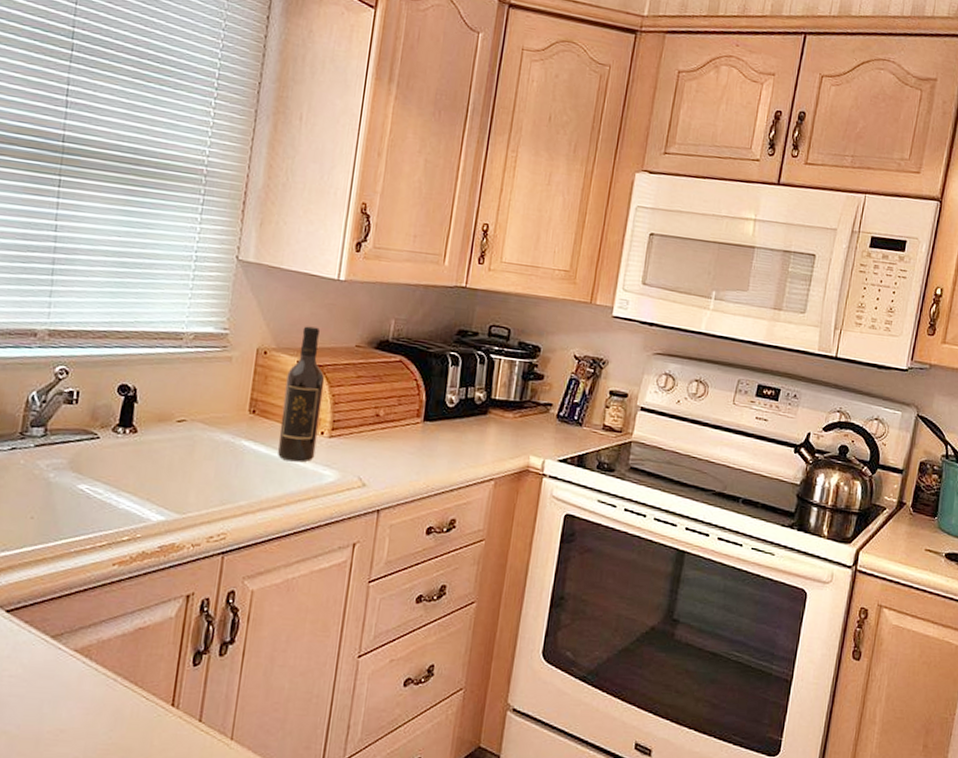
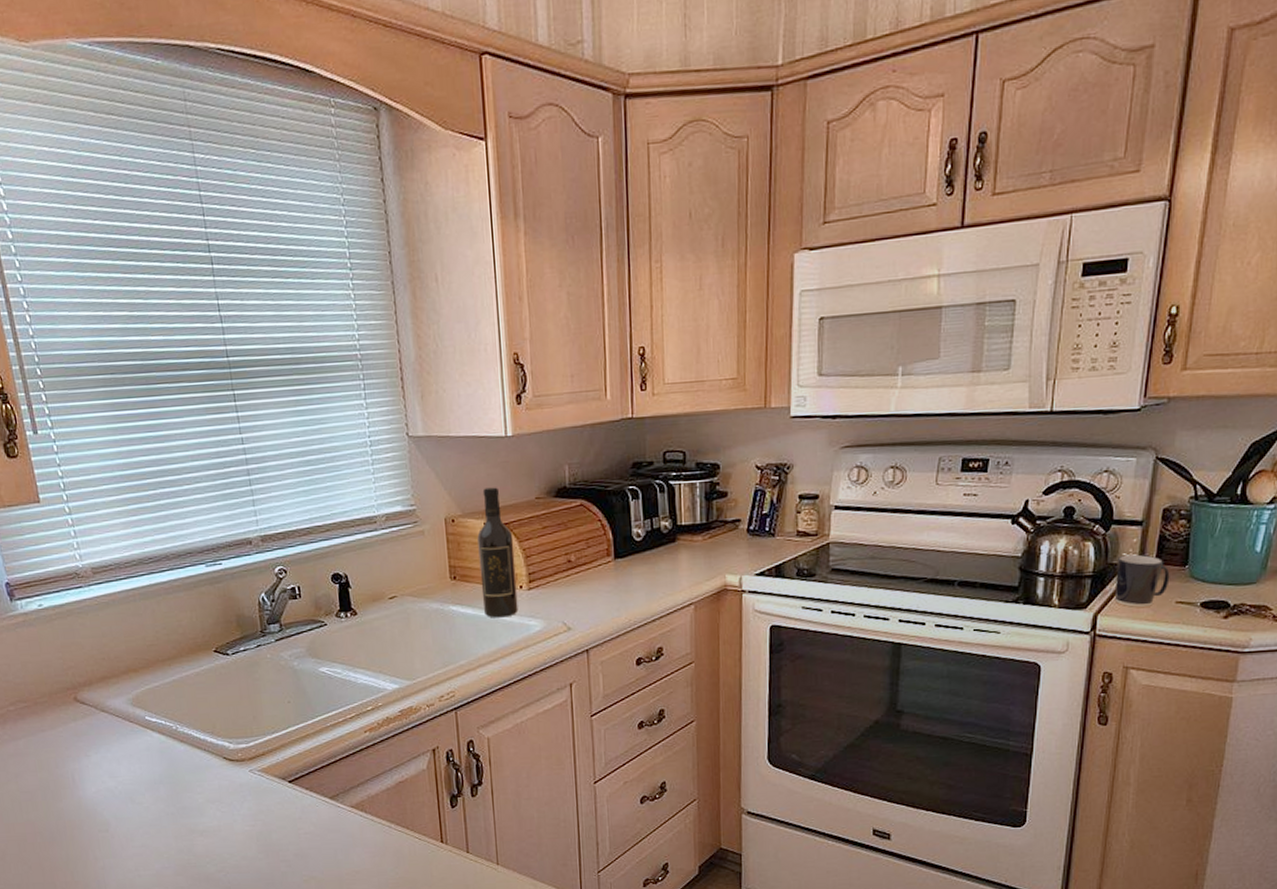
mug: none [874,498,922,551] -> present [1114,554,1170,608]

